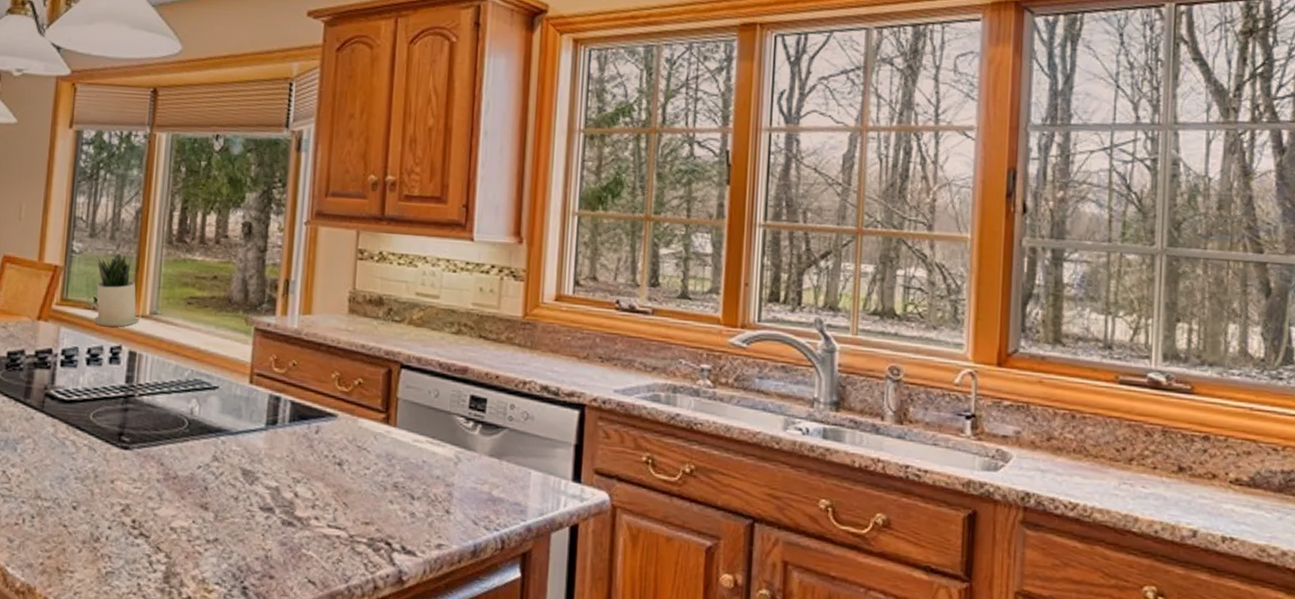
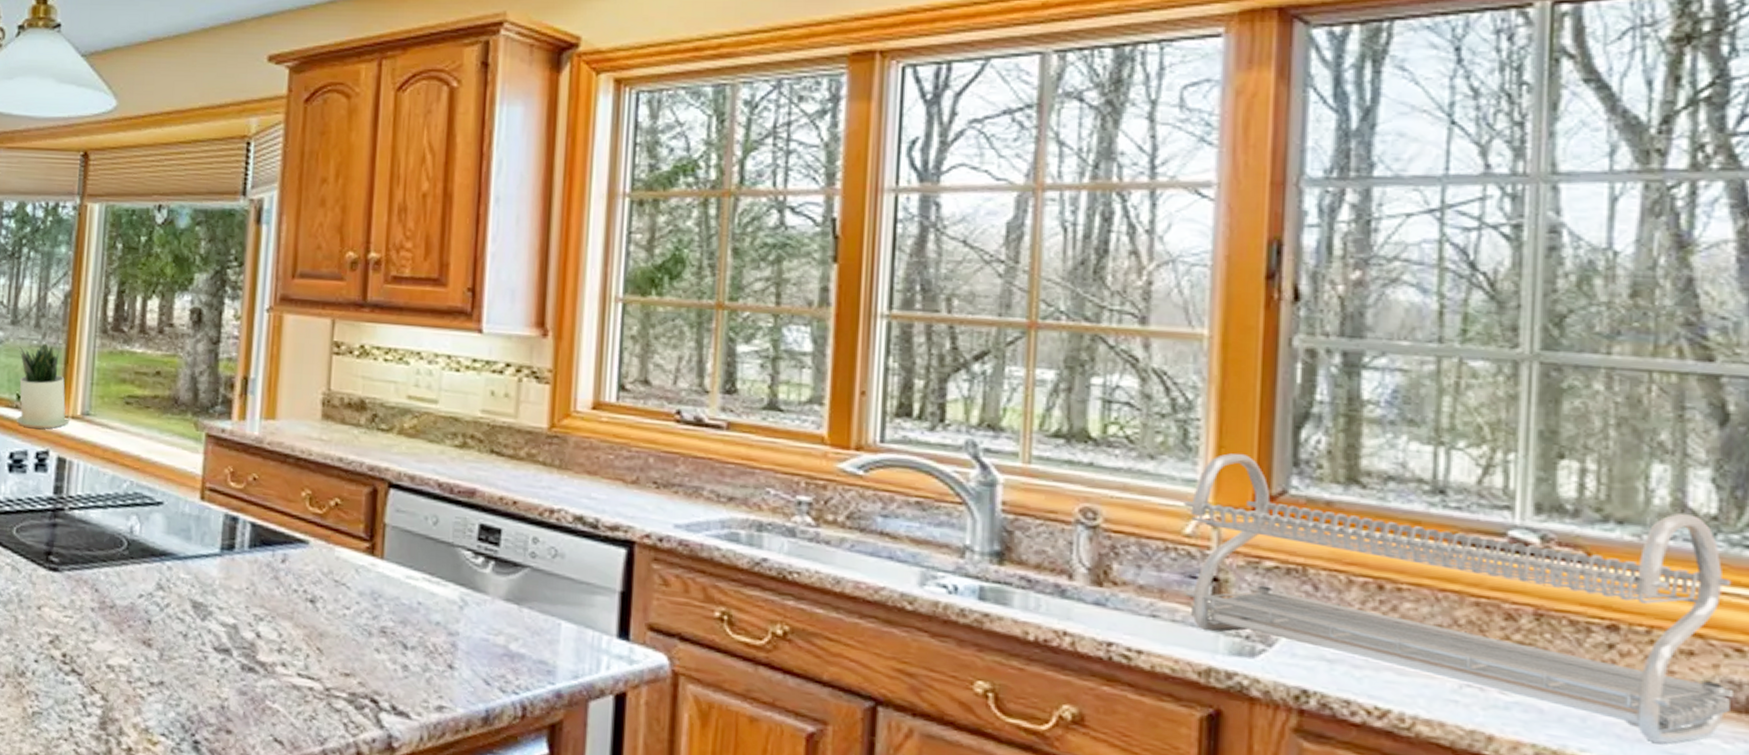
dish rack: none [954,323,1273,517] -> present [1184,453,1735,744]

